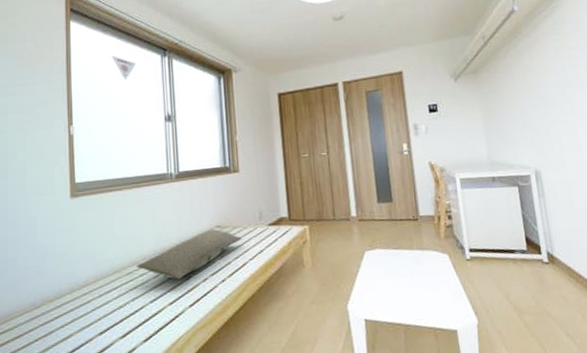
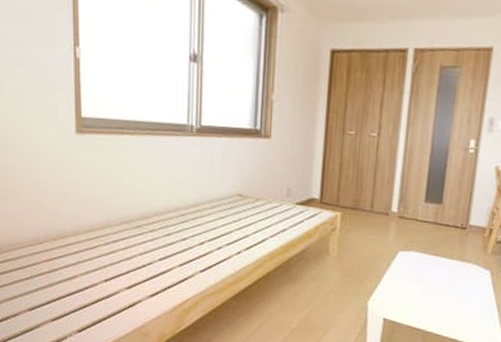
pillow: present [136,228,243,280] -> none [146,196,266,243]

